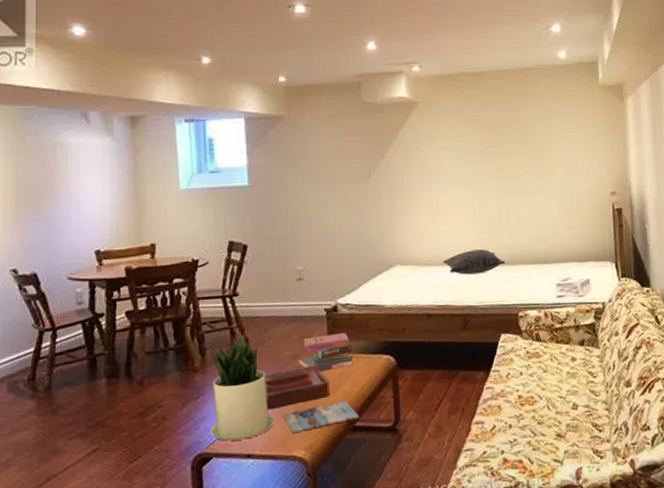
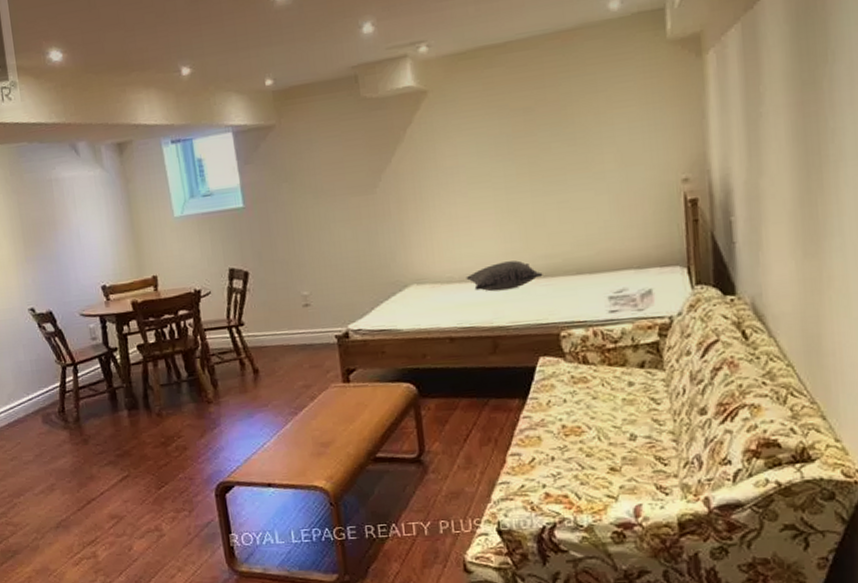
planter: present [210,334,276,441] -> none [221,364,293,470]
decorative tray: present [265,365,330,409] -> none [278,395,347,440]
magazine: present [284,401,359,434] -> none [301,431,380,464]
books: present [298,332,353,372] -> none [312,360,369,402]

